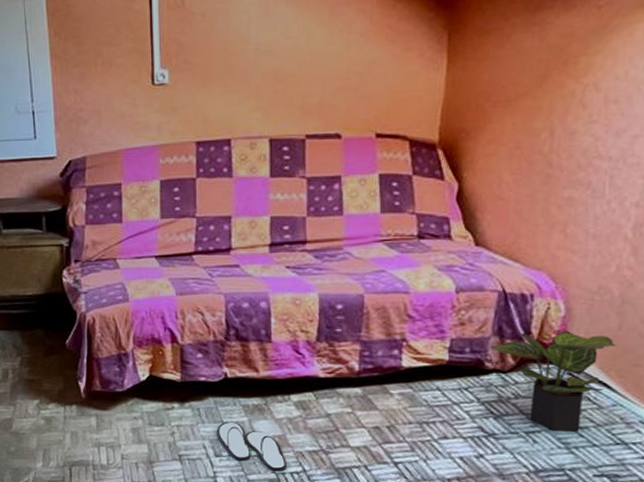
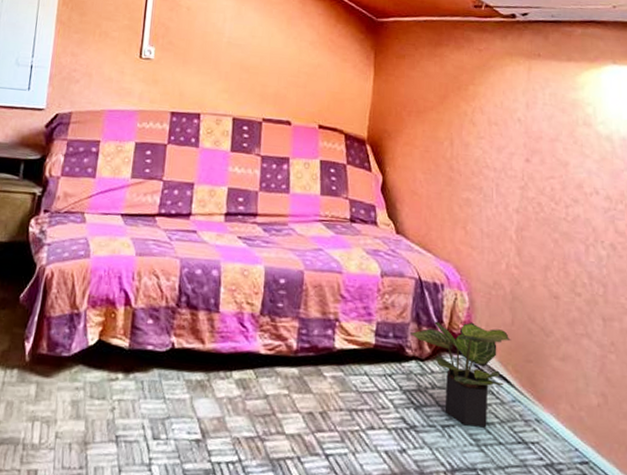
slippers: present [217,421,288,471] -> none [157,398,224,460]

